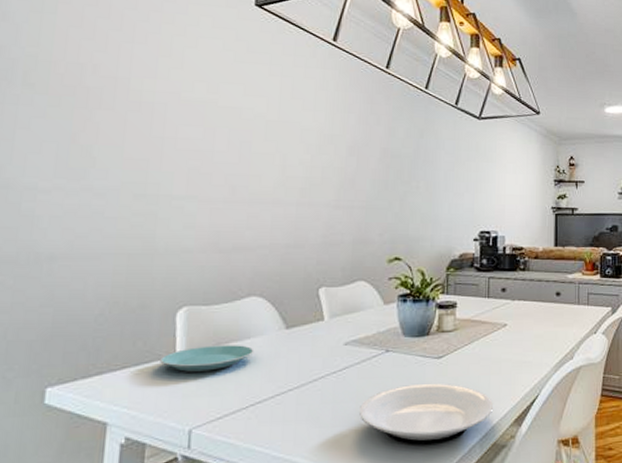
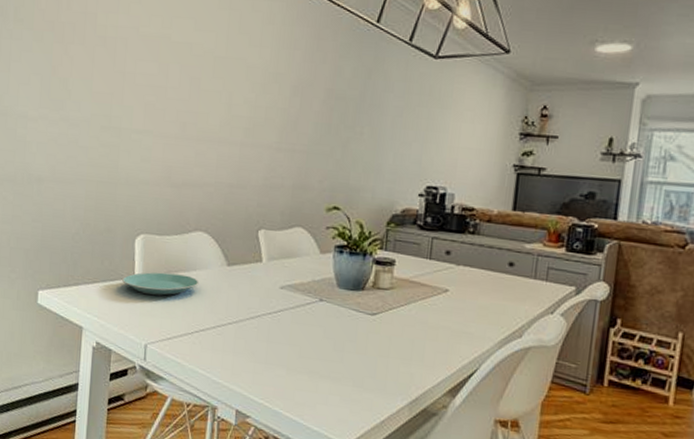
plate: present [359,383,494,445] -> none [291,336,427,399]

